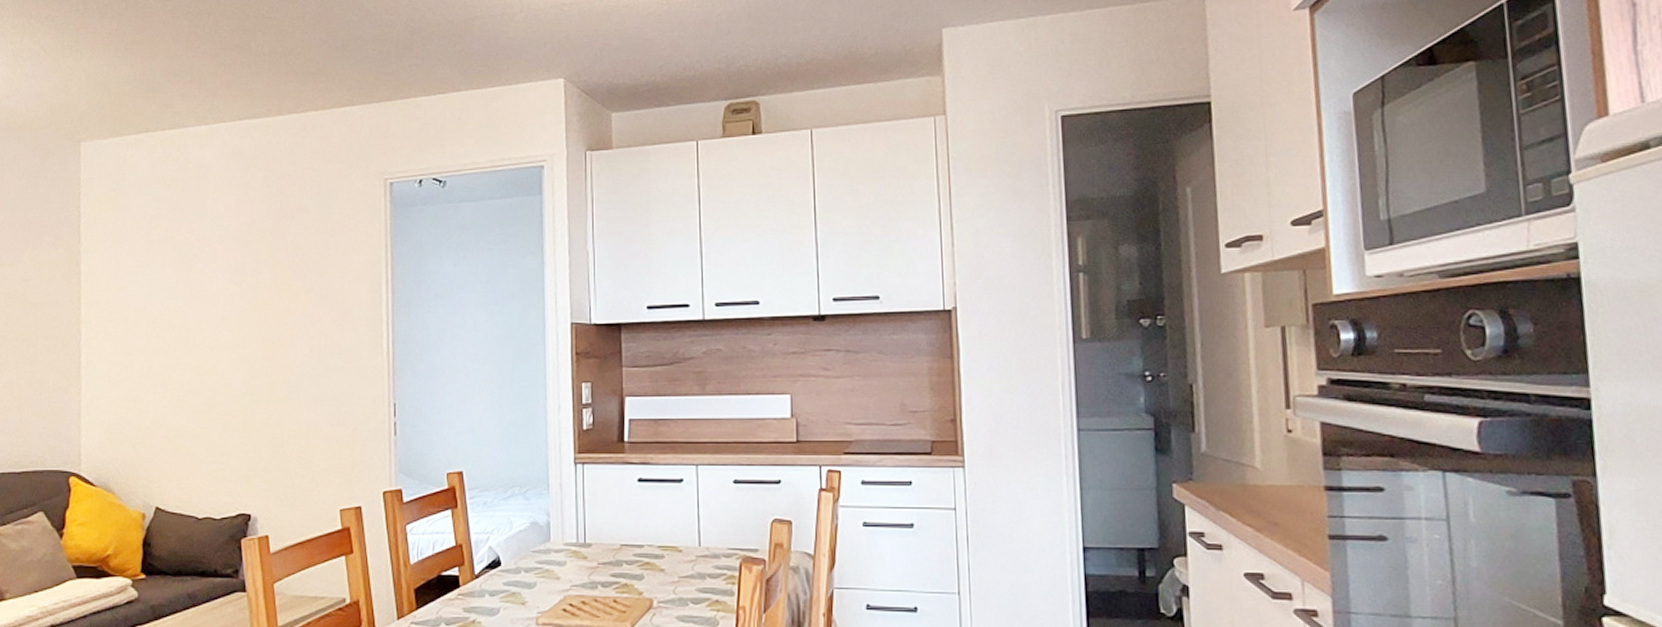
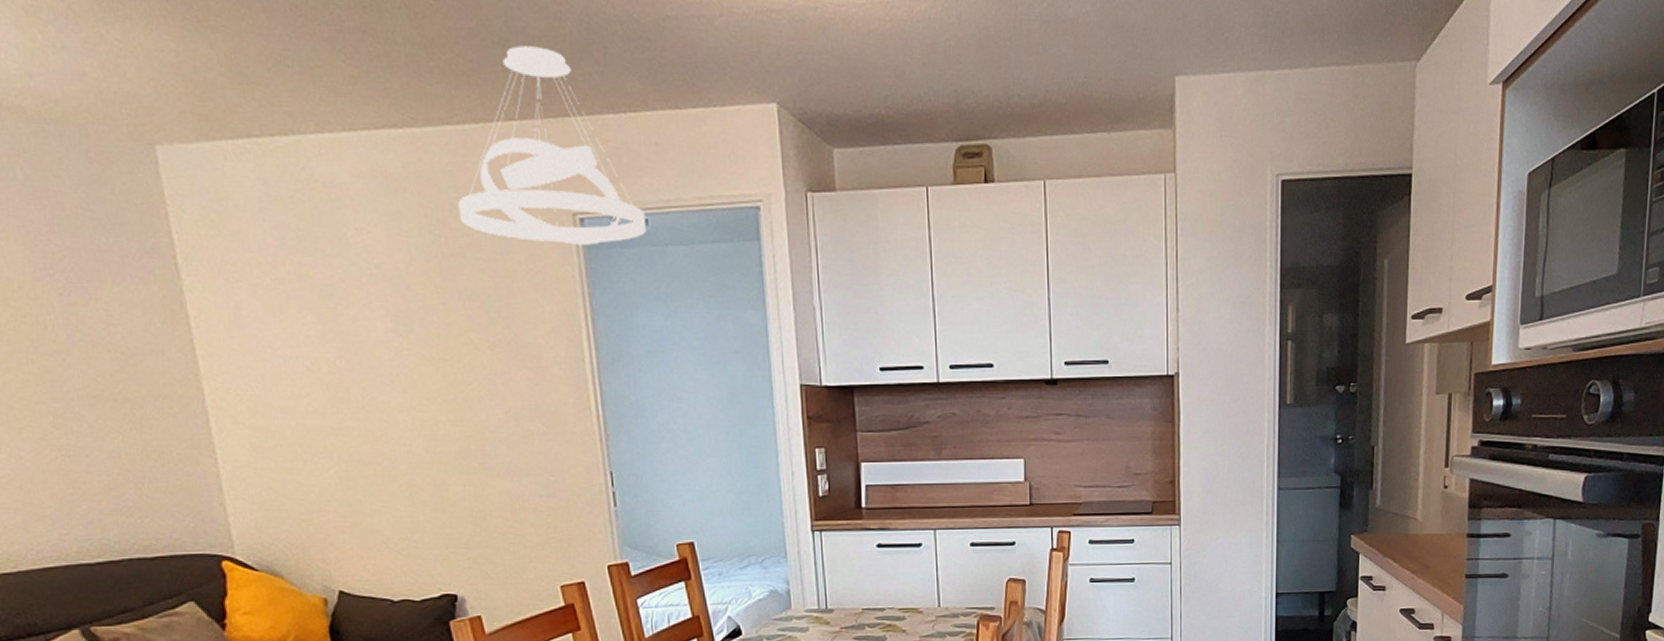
pendant light: none [294,48,445,205] -> present [458,45,647,246]

